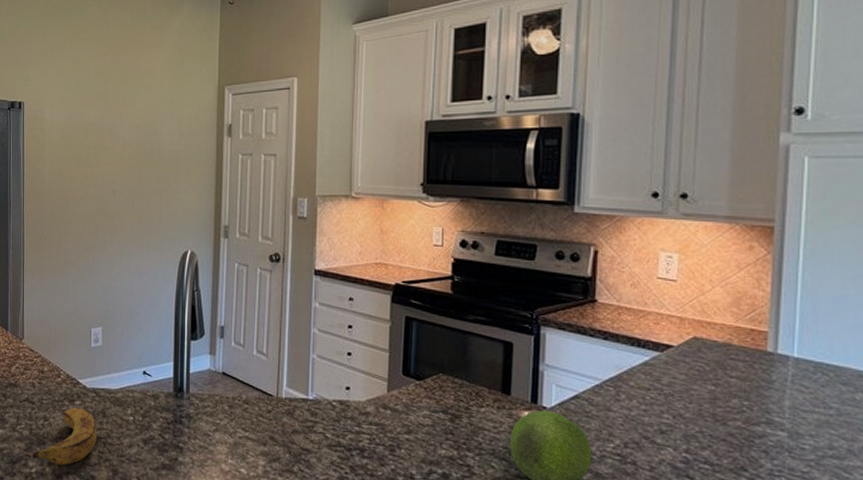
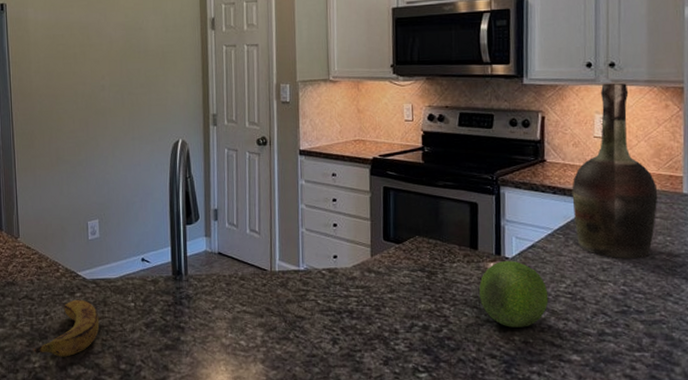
cognac bottle: none [627,216,735,424] -> present [572,82,658,259]

